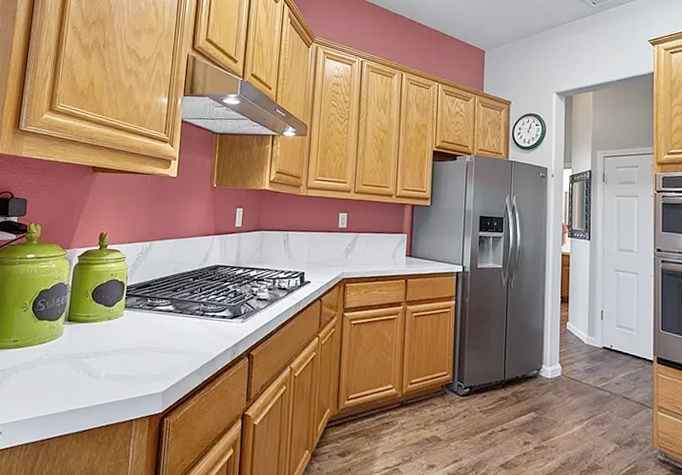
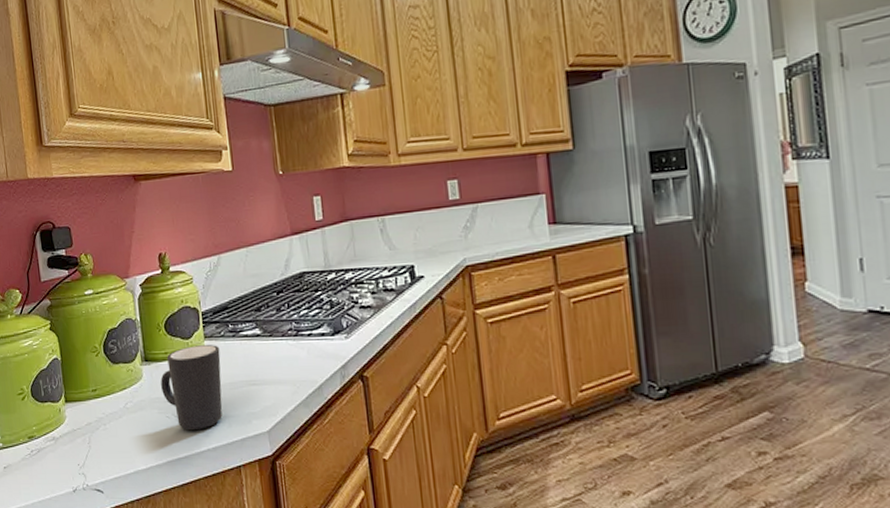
mug: none [77,313,136,386] -> present [161,345,223,431]

